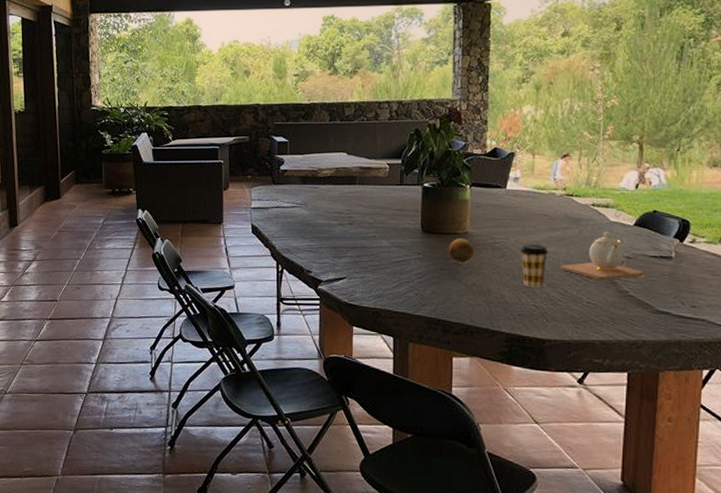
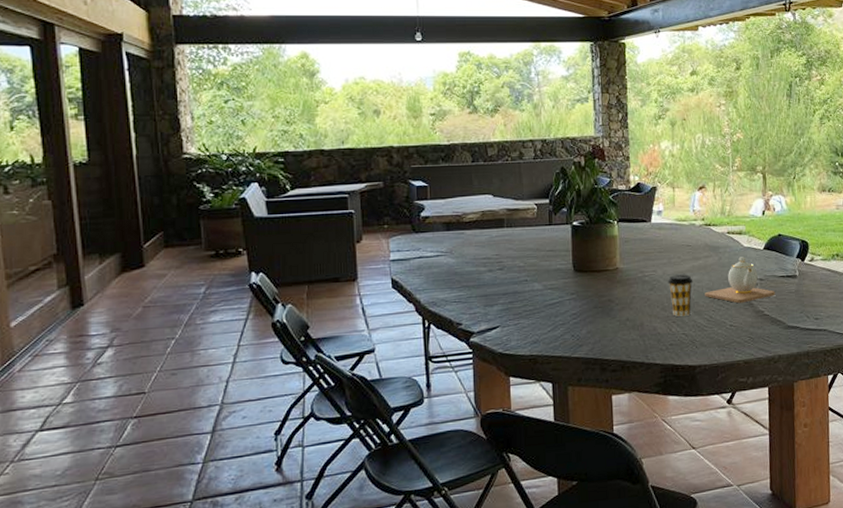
fruit: present [448,238,475,262] -> none [600,274,626,299]

